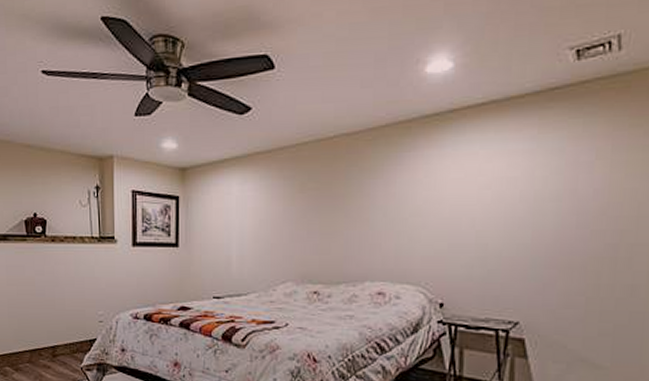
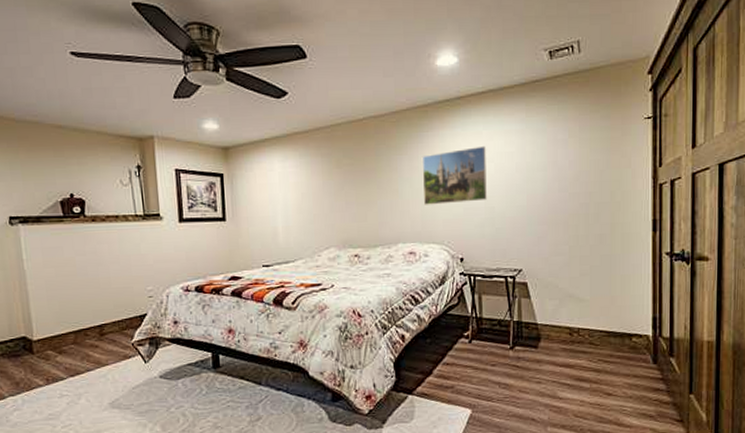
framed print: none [398,169,482,238] -> present [421,145,487,205]

